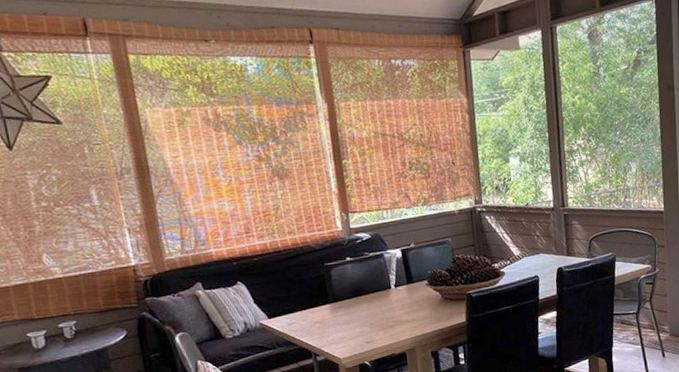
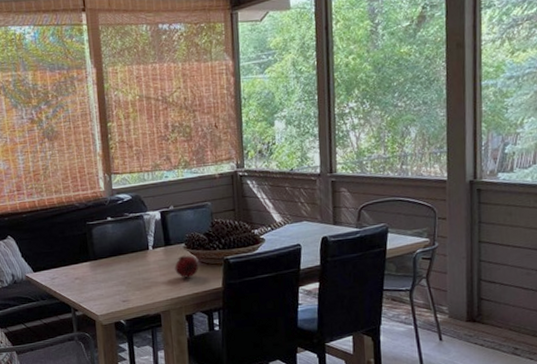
fruit: none [418,292,443,315] -> present [175,255,199,278]

